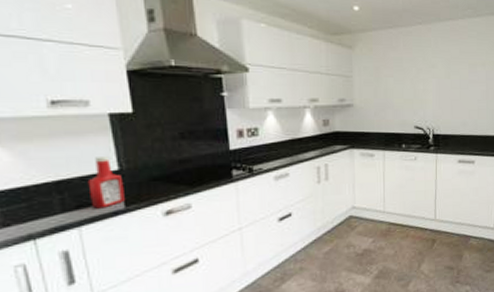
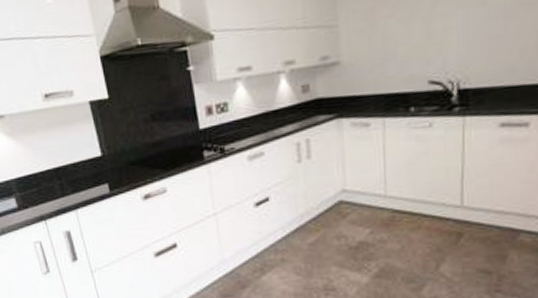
ketchup bottle: present [87,157,125,209] -> none [78,143,109,193]

